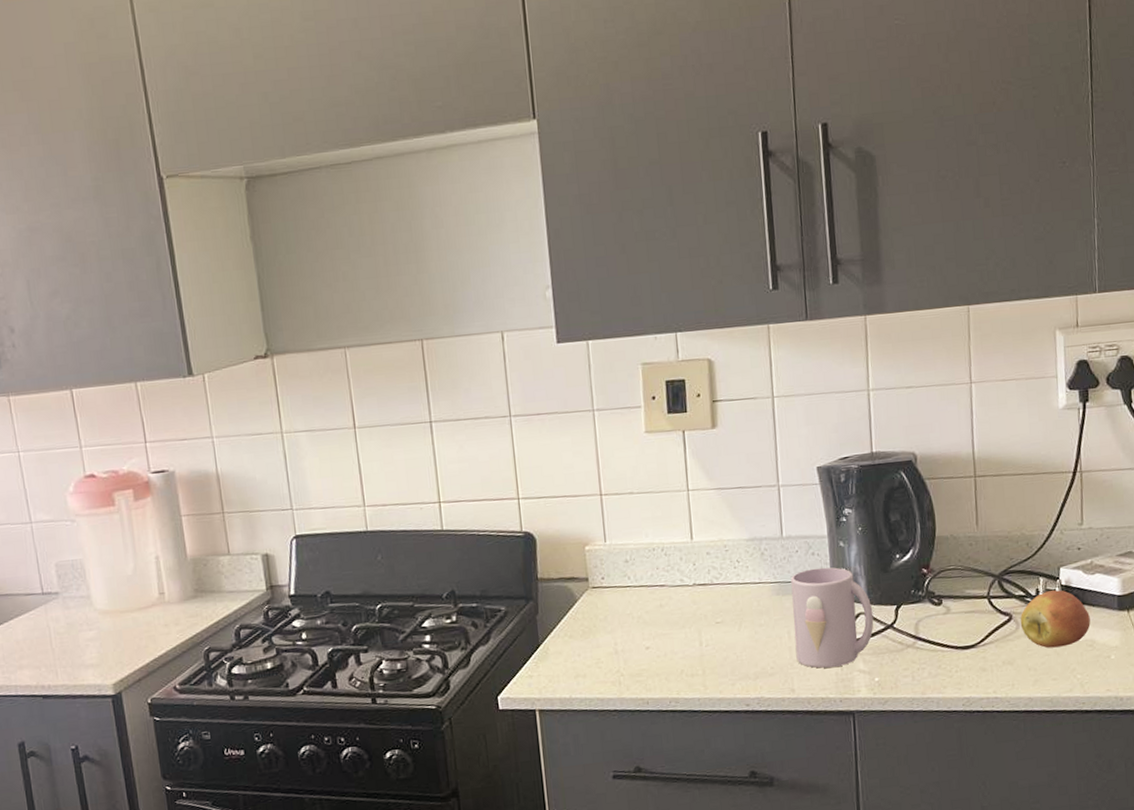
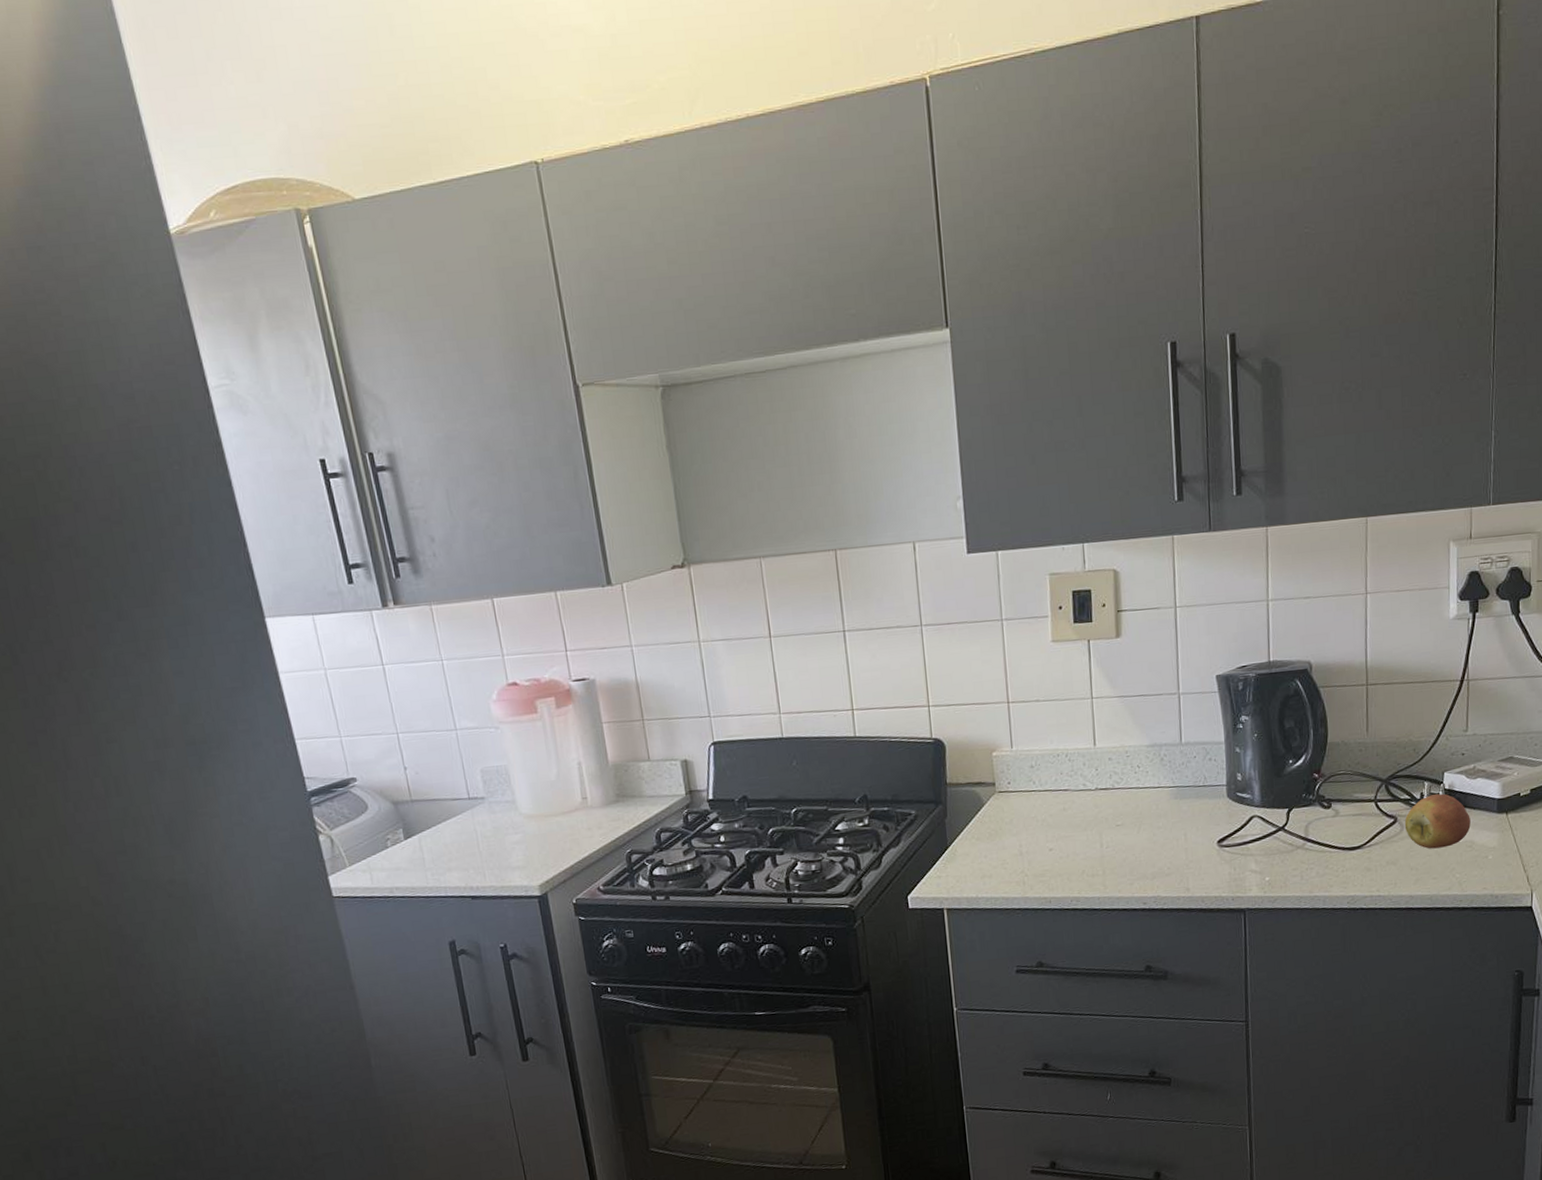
mug: present [790,567,874,668] -> none [1188,772,1266,869]

